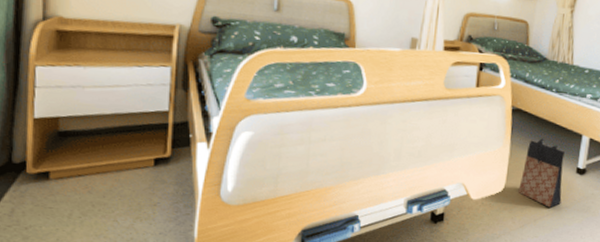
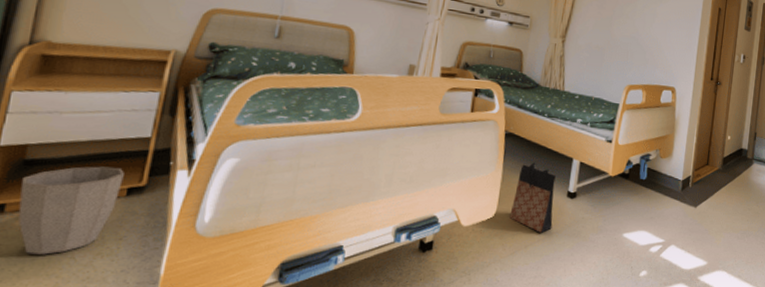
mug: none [60,138,149,218] -> present [17,166,124,255]

